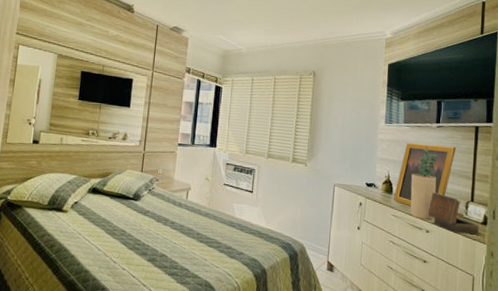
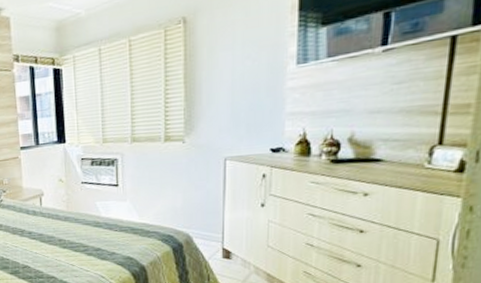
picture frame: present [393,143,456,206] -> none [311,73,415,167]
vase: present [410,146,437,221] -> none [338,82,383,182]
jewelry box: present [427,191,482,236] -> none [366,142,454,191]

